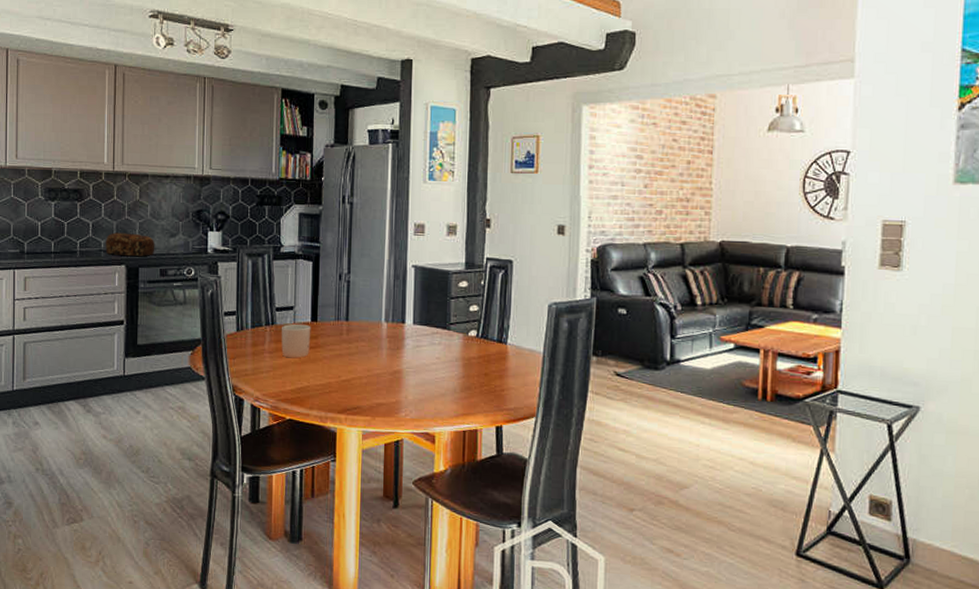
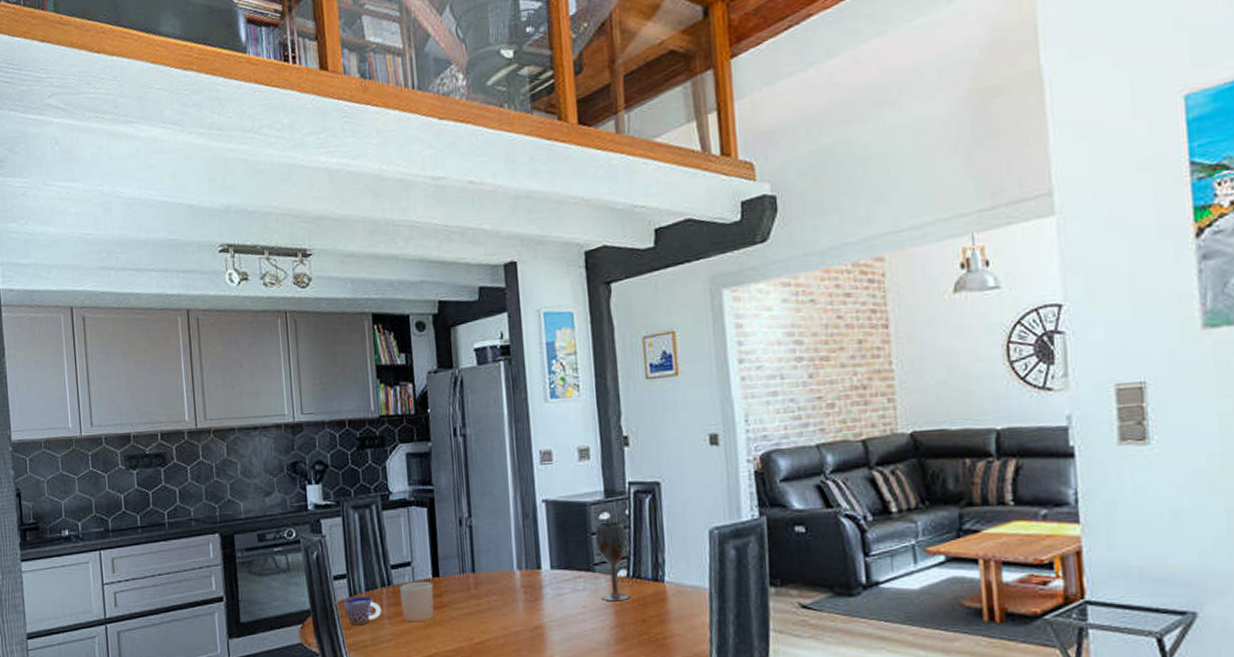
bread loaf: present [105,232,155,257] -> none [195,496,250,524]
cup: none [231,331,264,357] -> present [343,596,382,626]
wine glass: none [453,290,480,357] -> present [595,522,630,602]

